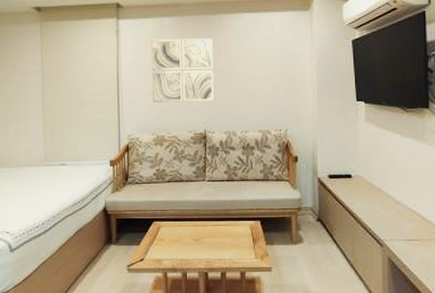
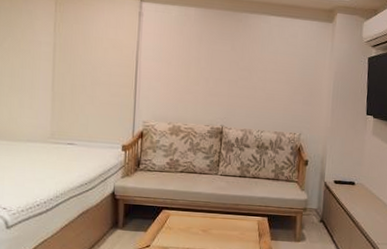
wall art: present [151,38,214,103] -> none [171,28,238,98]

